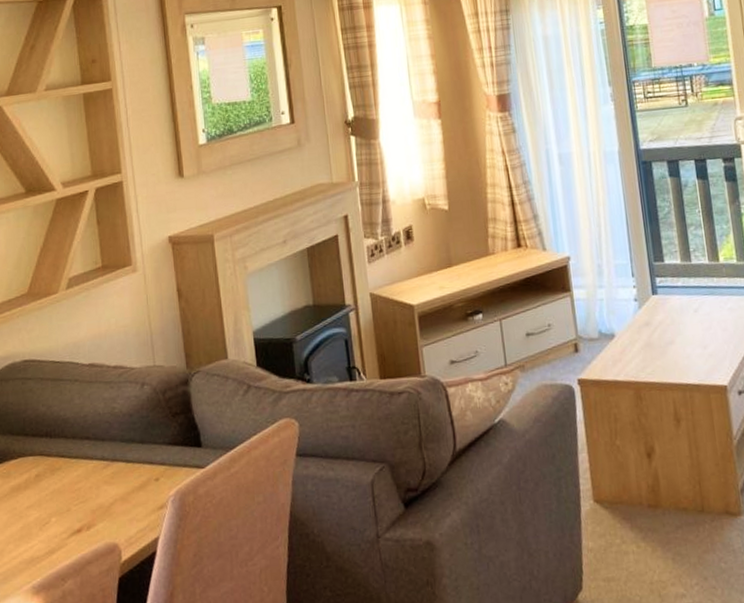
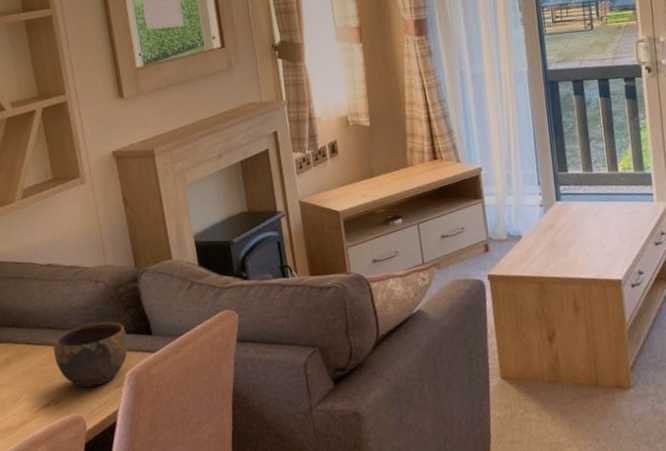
bowl: none [90,430,174,510] -> present [53,321,128,388]

